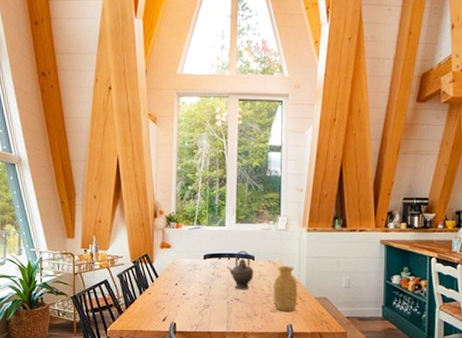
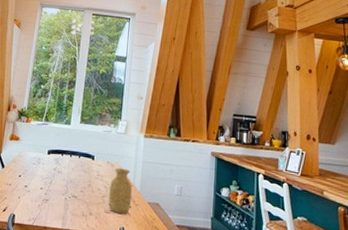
teapot: present [227,250,254,290] -> none [68,149,93,188]

